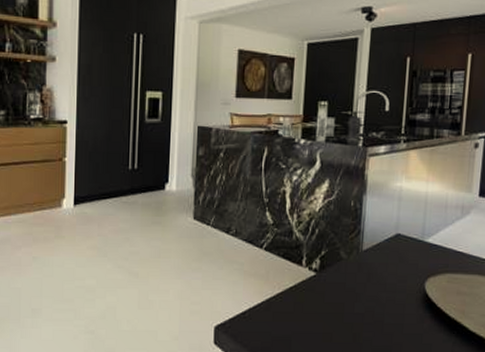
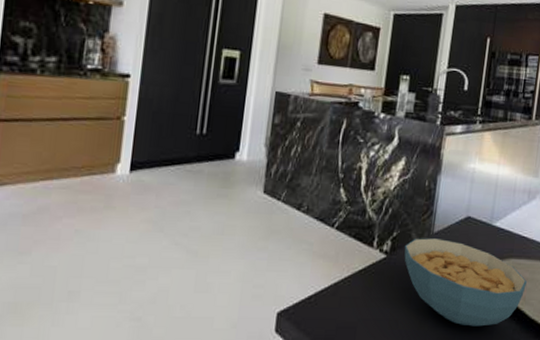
cereal bowl: none [333,256,465,340] -> present [404,238,527,327]

